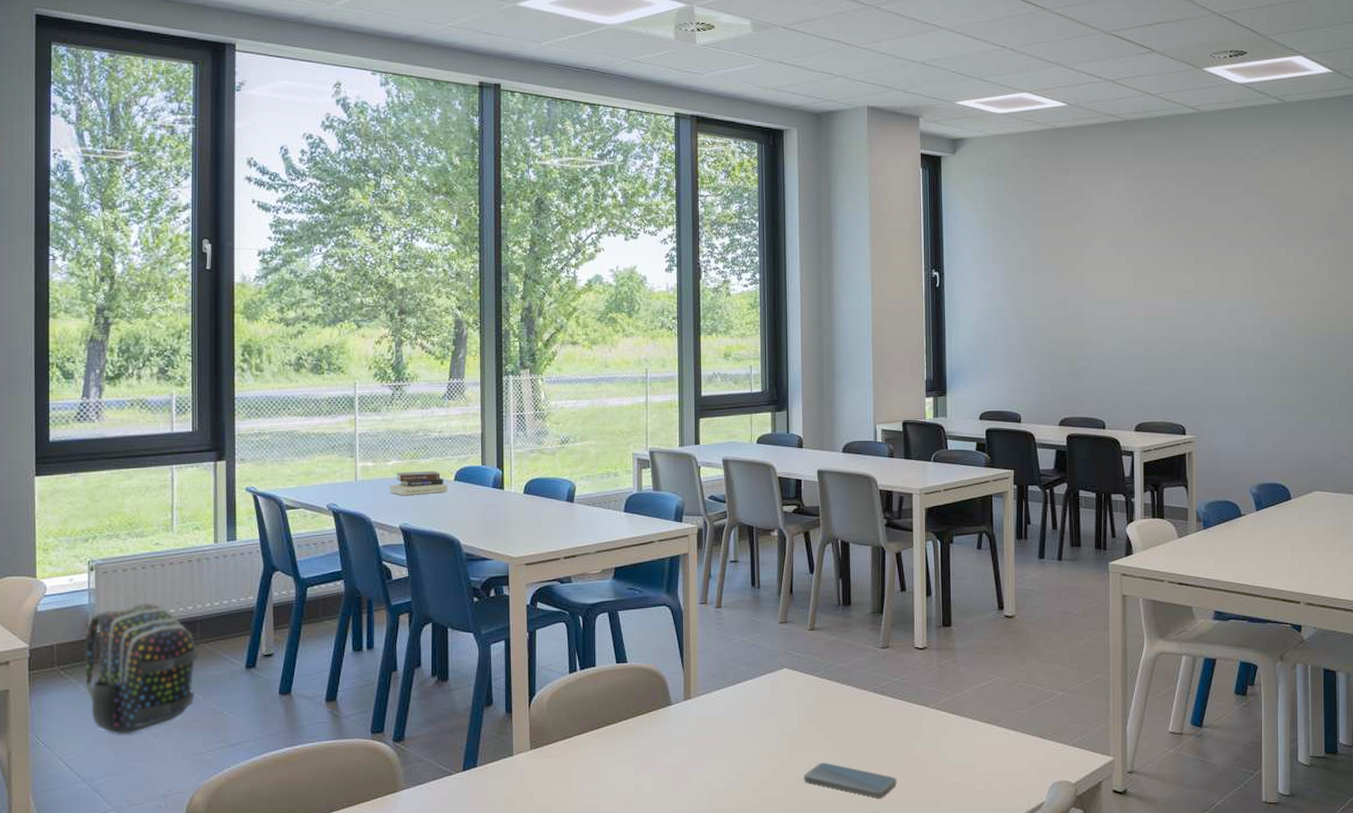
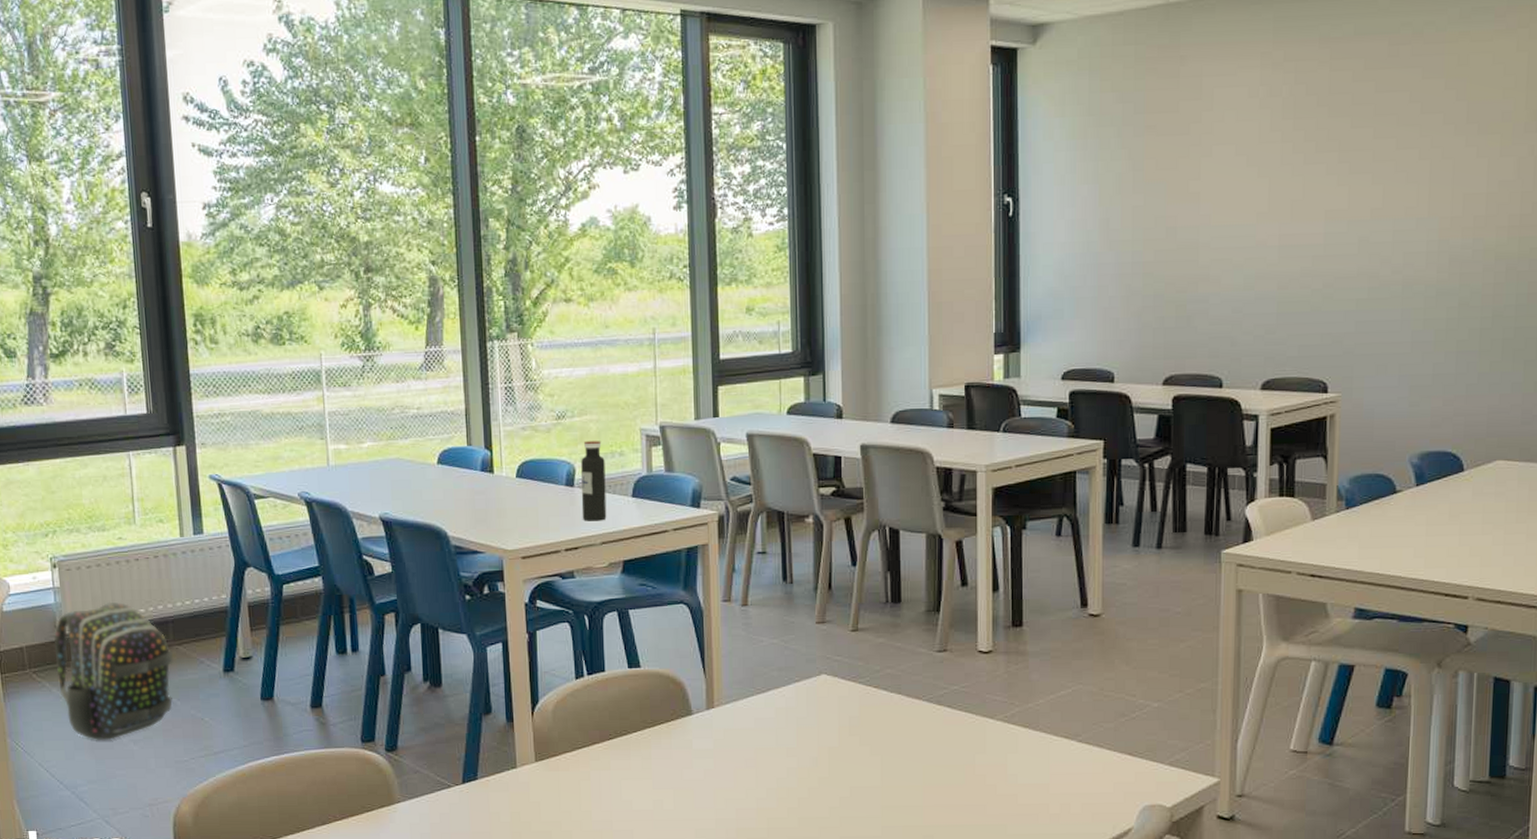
books: present [389,471,448,495] -> none [365,453,431,481]
water bottle: none [580,463,602,533] -> present [580,441,607,521]
smartphone: present [803,762,897,798] -> none [846,780,956,820]

